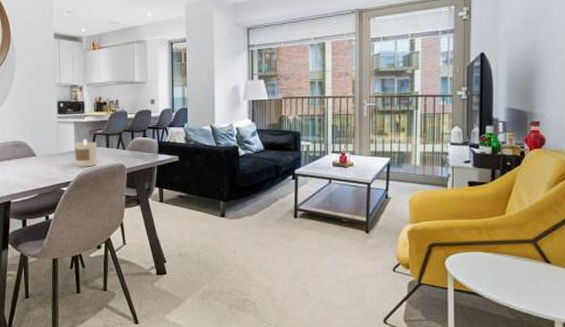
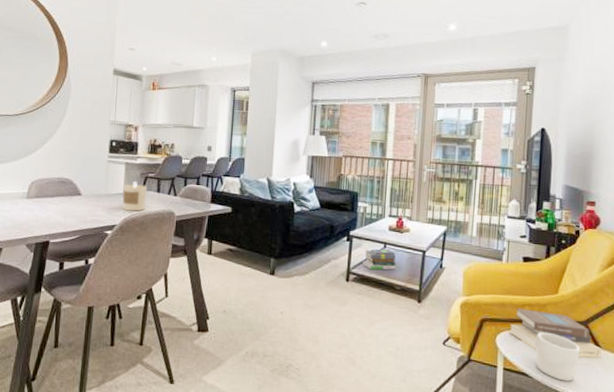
books: none [310,184,342,205] -> present [363,249,396,270]
books: none [457,232,552,274] -> present [509,308,602,358]
mug: none [484,252,531,298] -> present [534,331,581,382]

